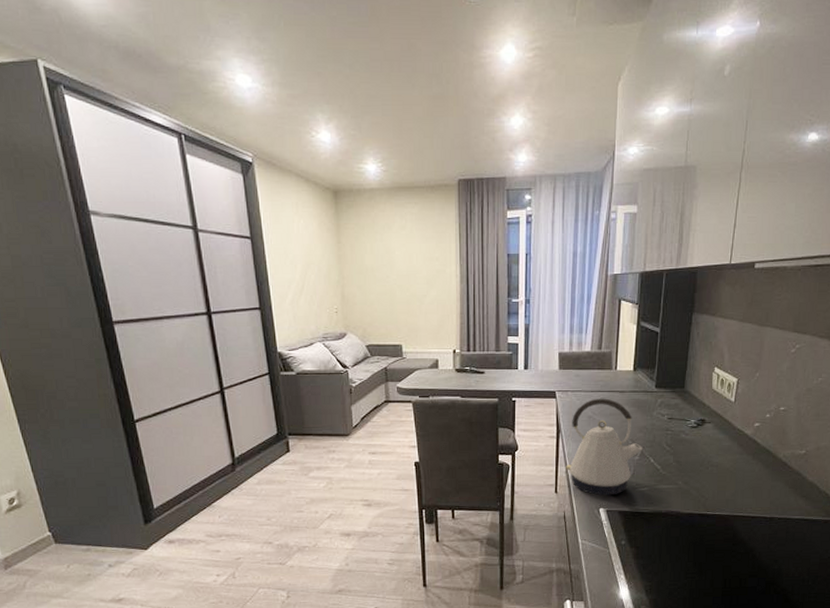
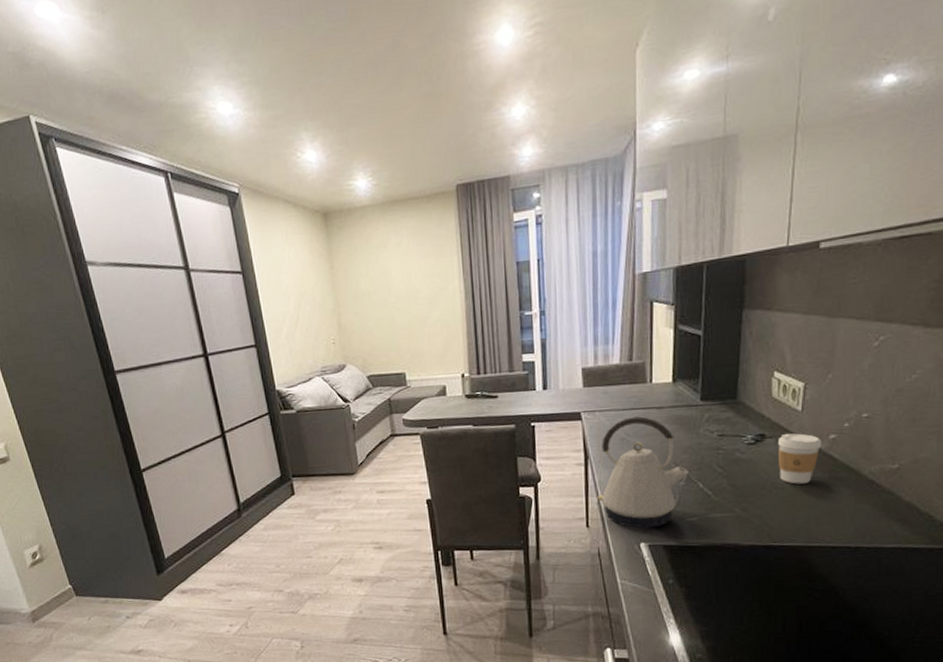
coffee cup: none [714,419,749,463] -> present [778,433,822,484]

